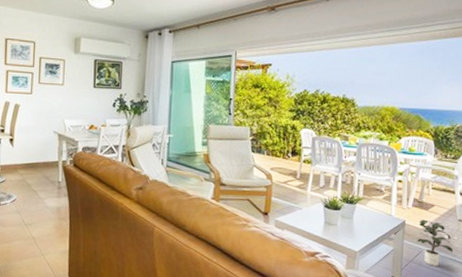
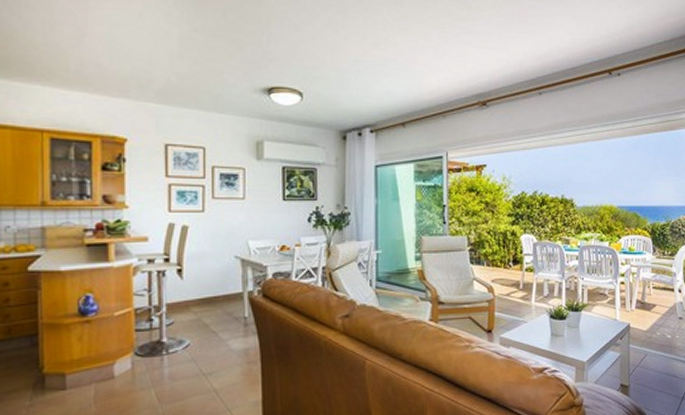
potted plant: present [417,219,454,266] -> none [642,320,676,368]

